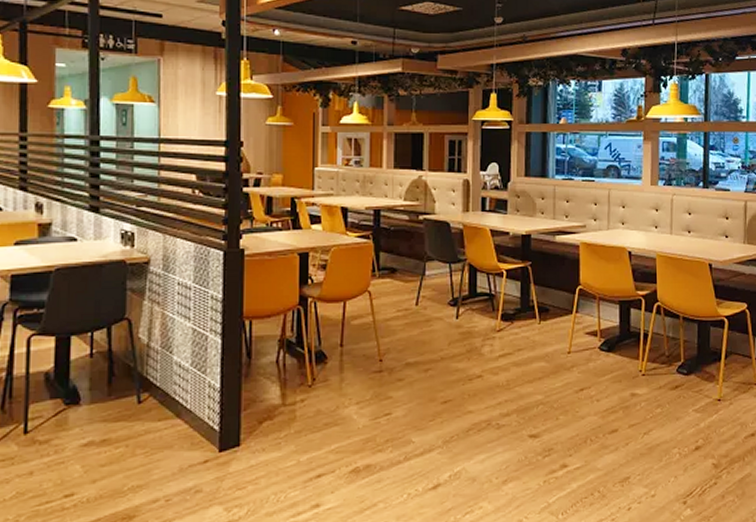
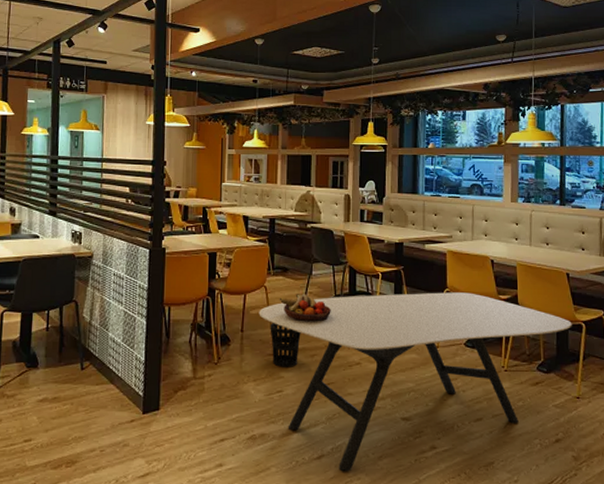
dining table: none [362,289,714,502] -> present [259,292,572,472]
wastebasket: none [375,334,413,386] -> present [270,323,301,367]
fruit bowl: none [386,298,448,332] -> present [279,294,331,322]

